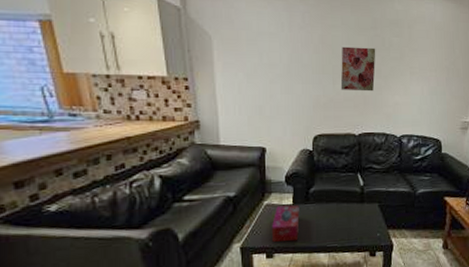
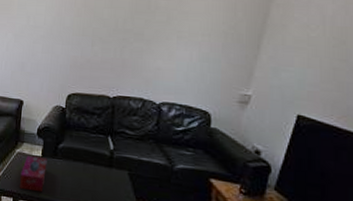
wall art: present [340,46,376,92] -> none [99,10,140,55]

